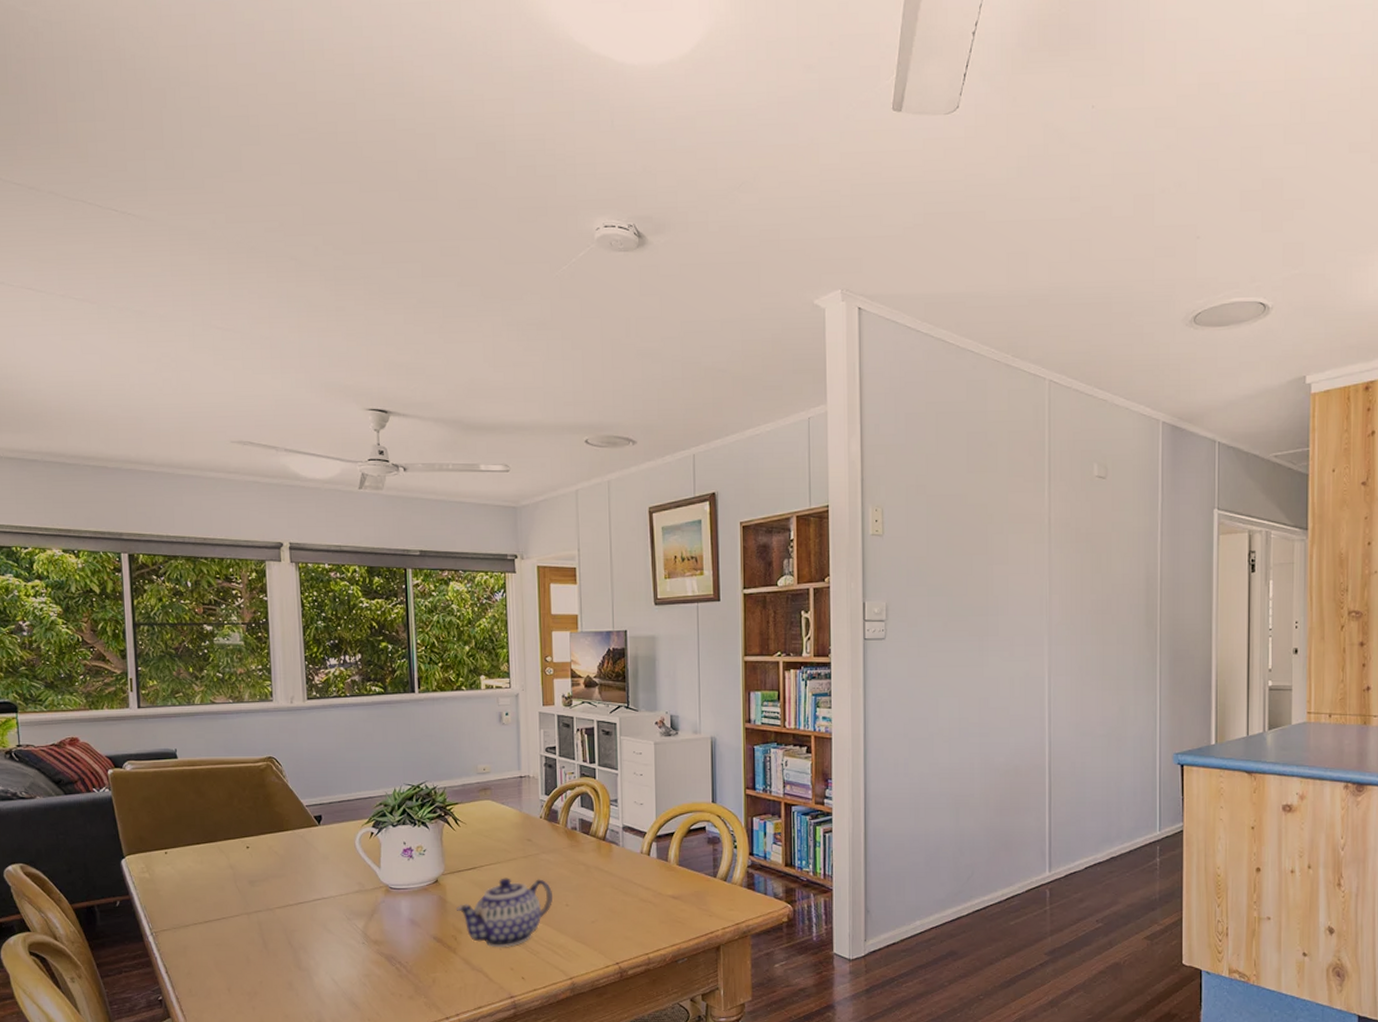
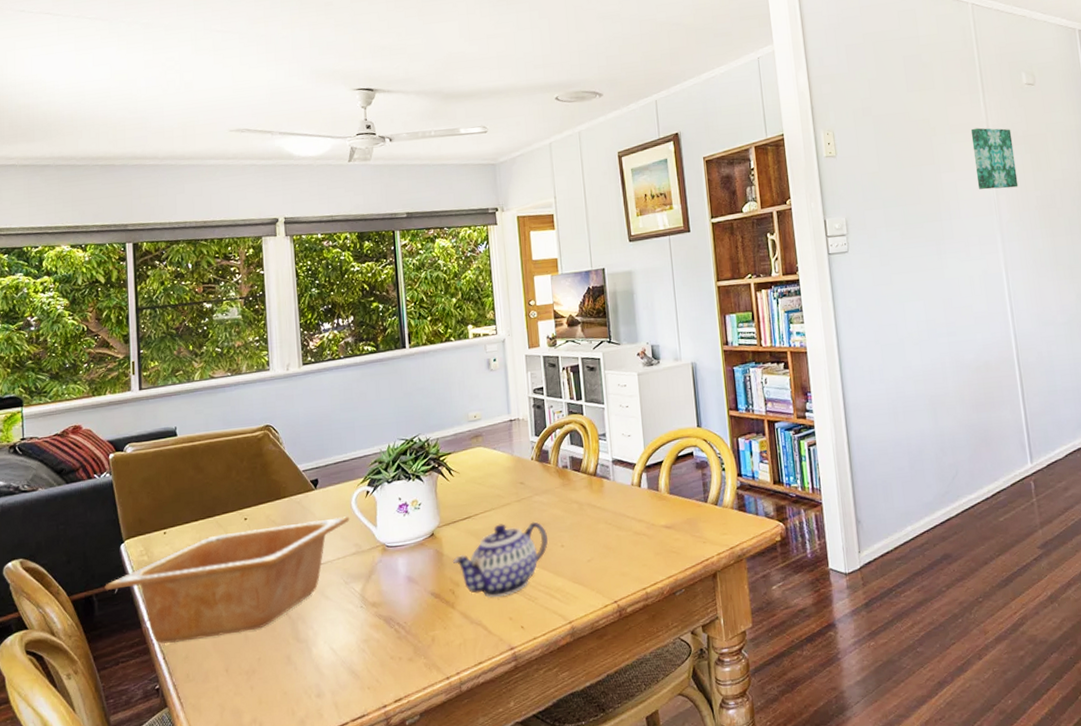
serving bowl: none [106,855,354,959] -> present [105,516,350,644]
wall art: none [1030,519,1074,588] -> present [970,127,1019,190]

